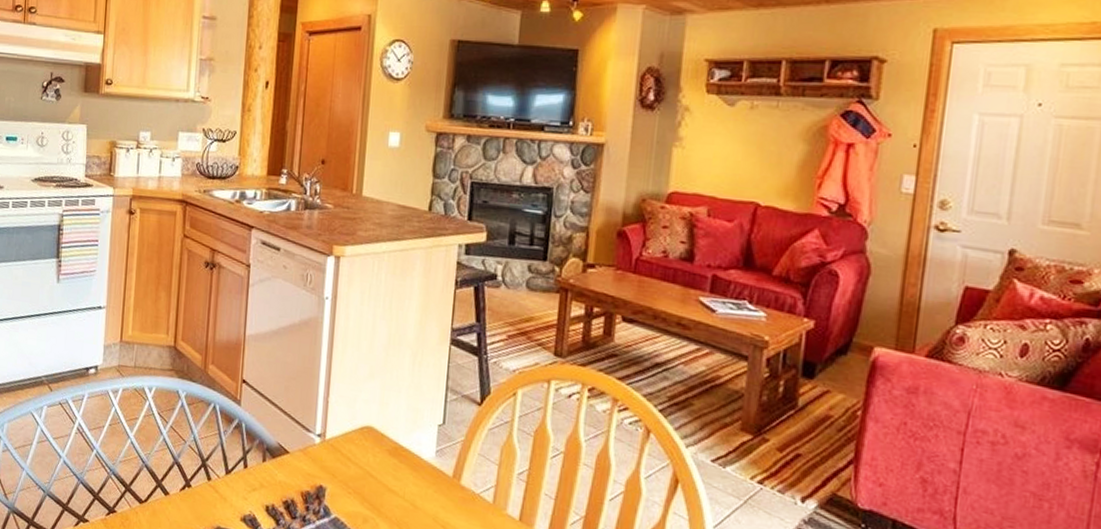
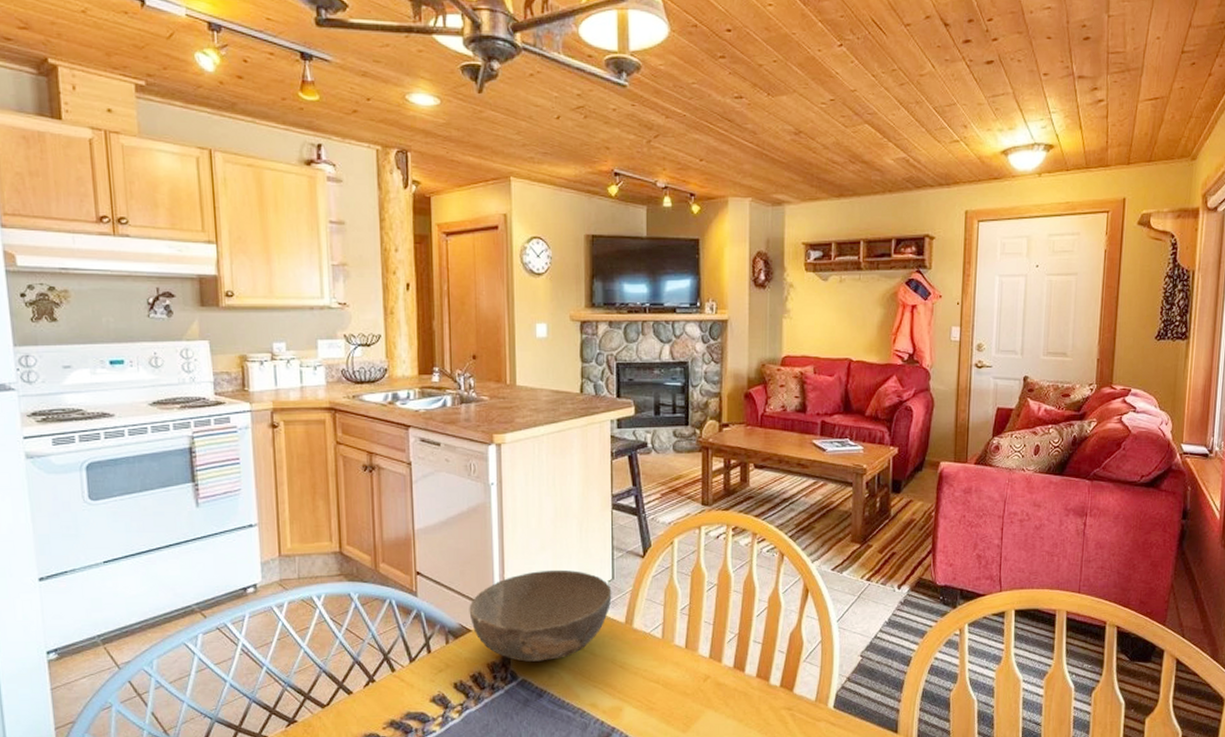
bowl: none [289,400,441,503] -> present [469,569,612,662]

